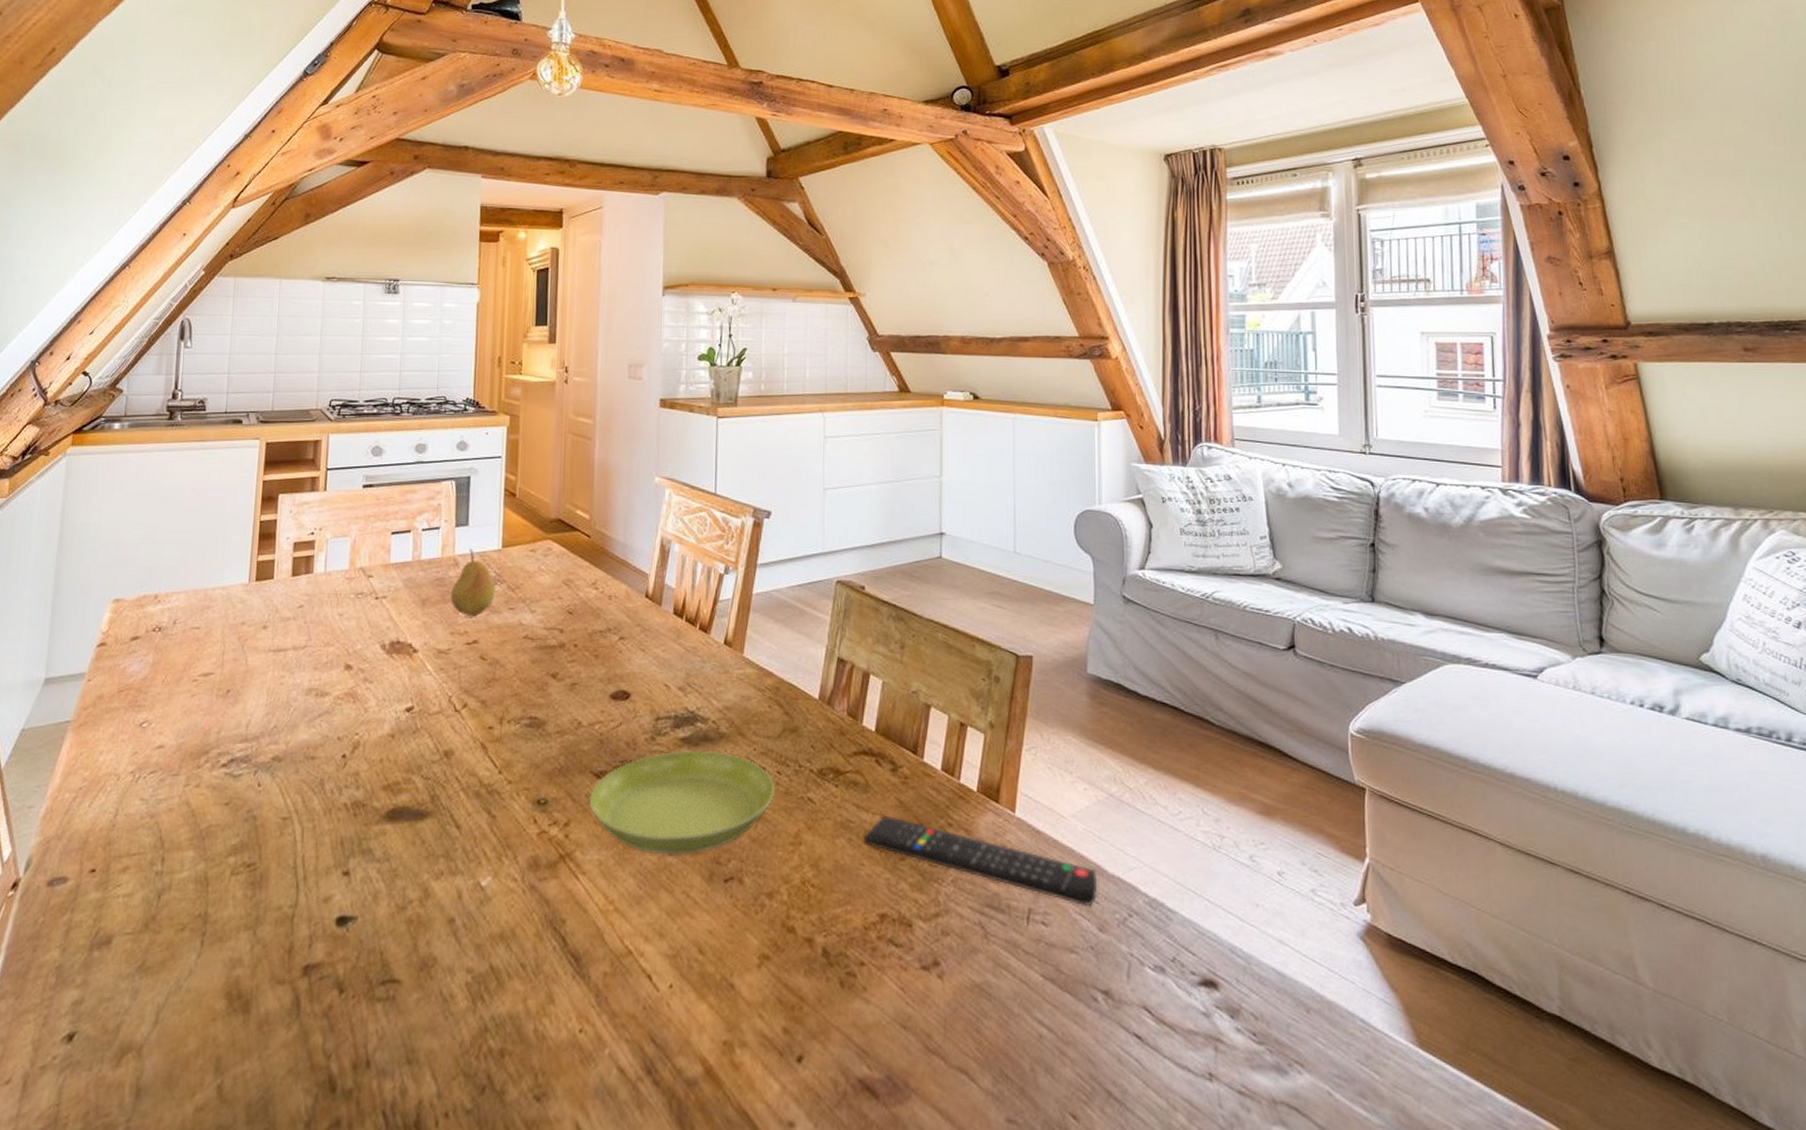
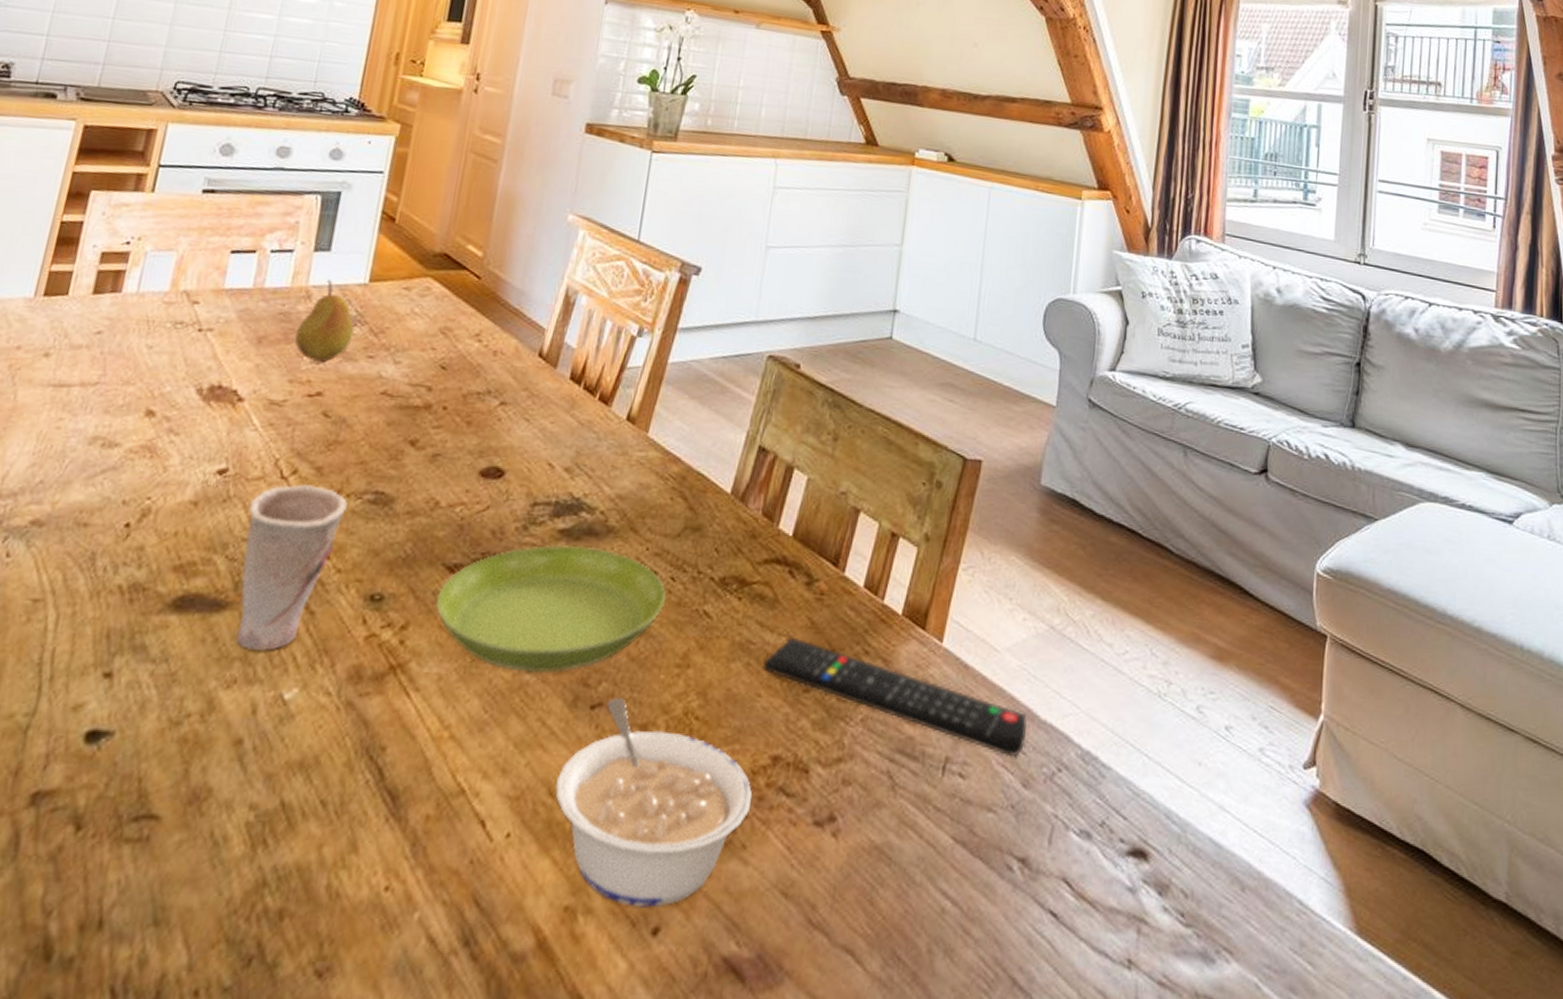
cup: none [434,715,509,848] -> present [236,484,347,651]
legume: none [704,871,867,1040] -> present [555,696,753,908]

